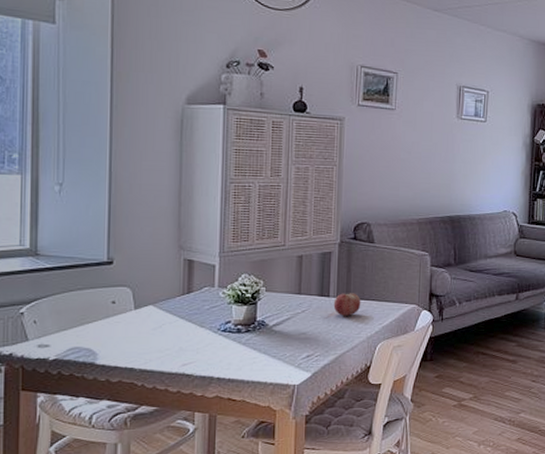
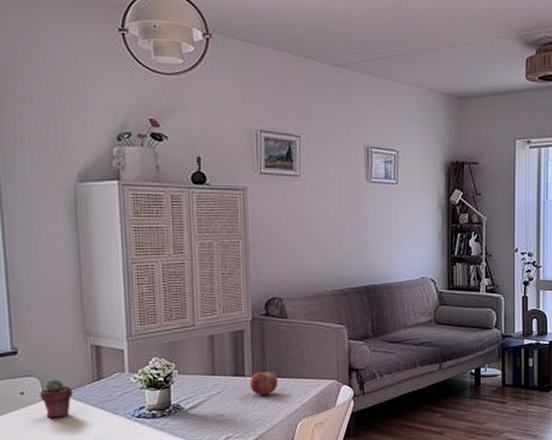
potted succulent: none [131,290,163,328] -> present [40,379,73,419]

